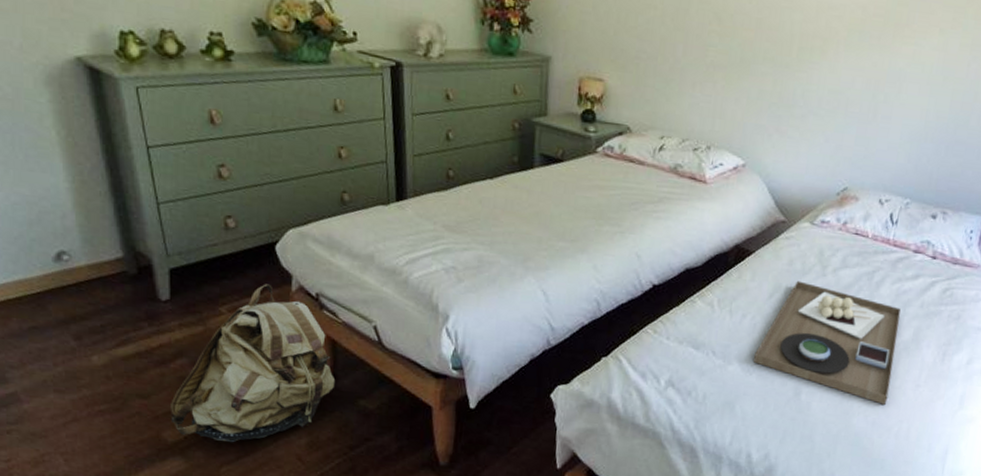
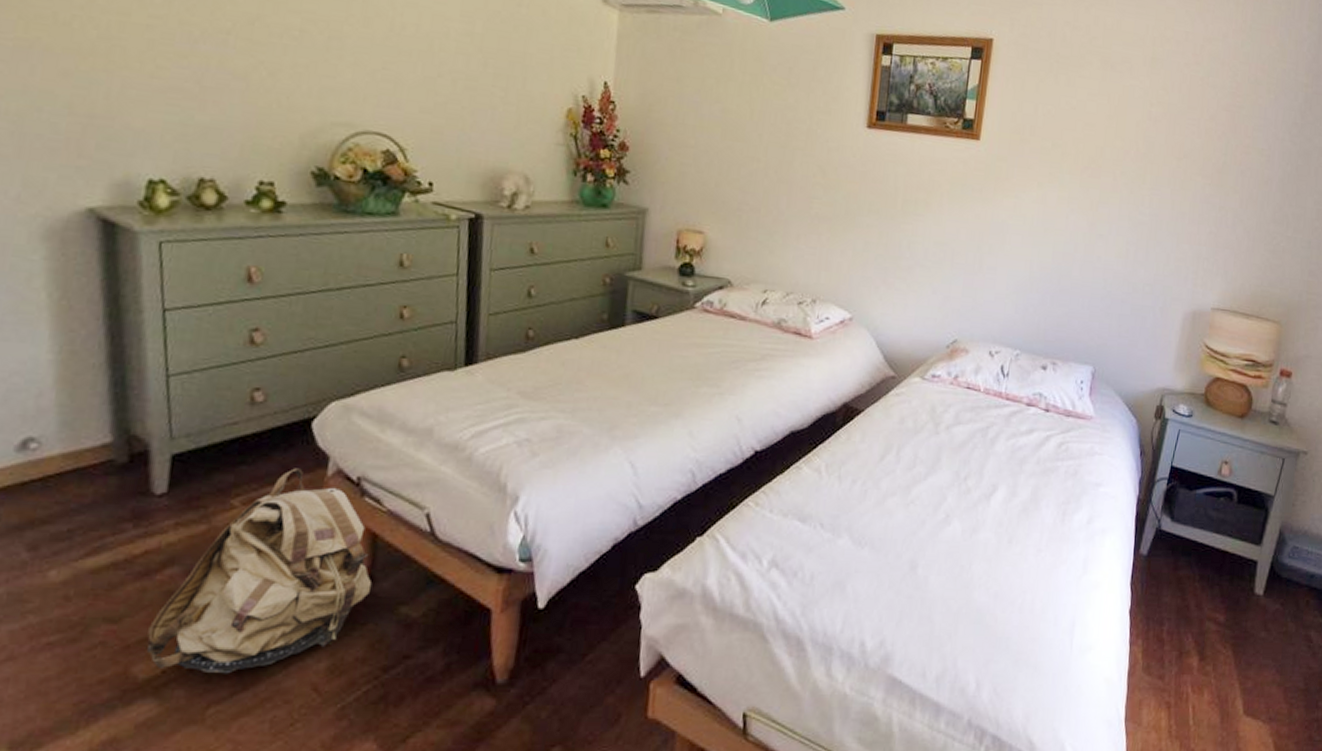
platter: present [754,280,901,405] -> none [865,440,1017,574]

